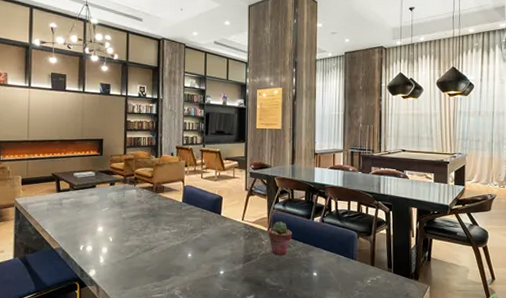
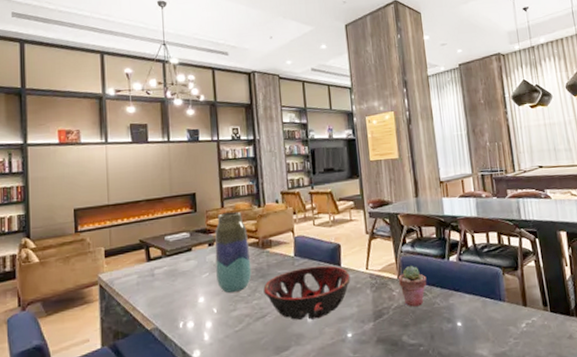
vase: none [114,159,145,227] -> present [214,211,252,294]
decorative bowl: none [153,212,228,256] -> present [263,265,351,321]

